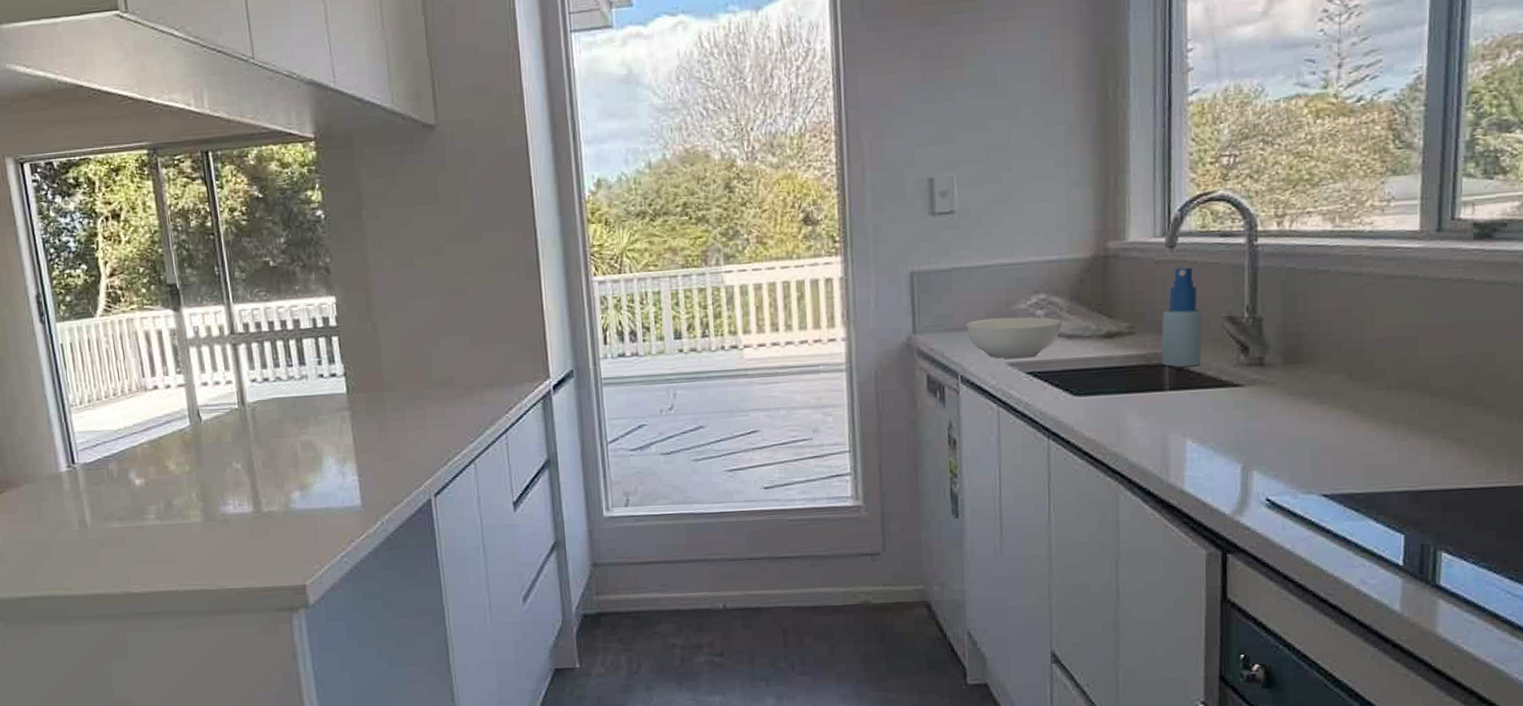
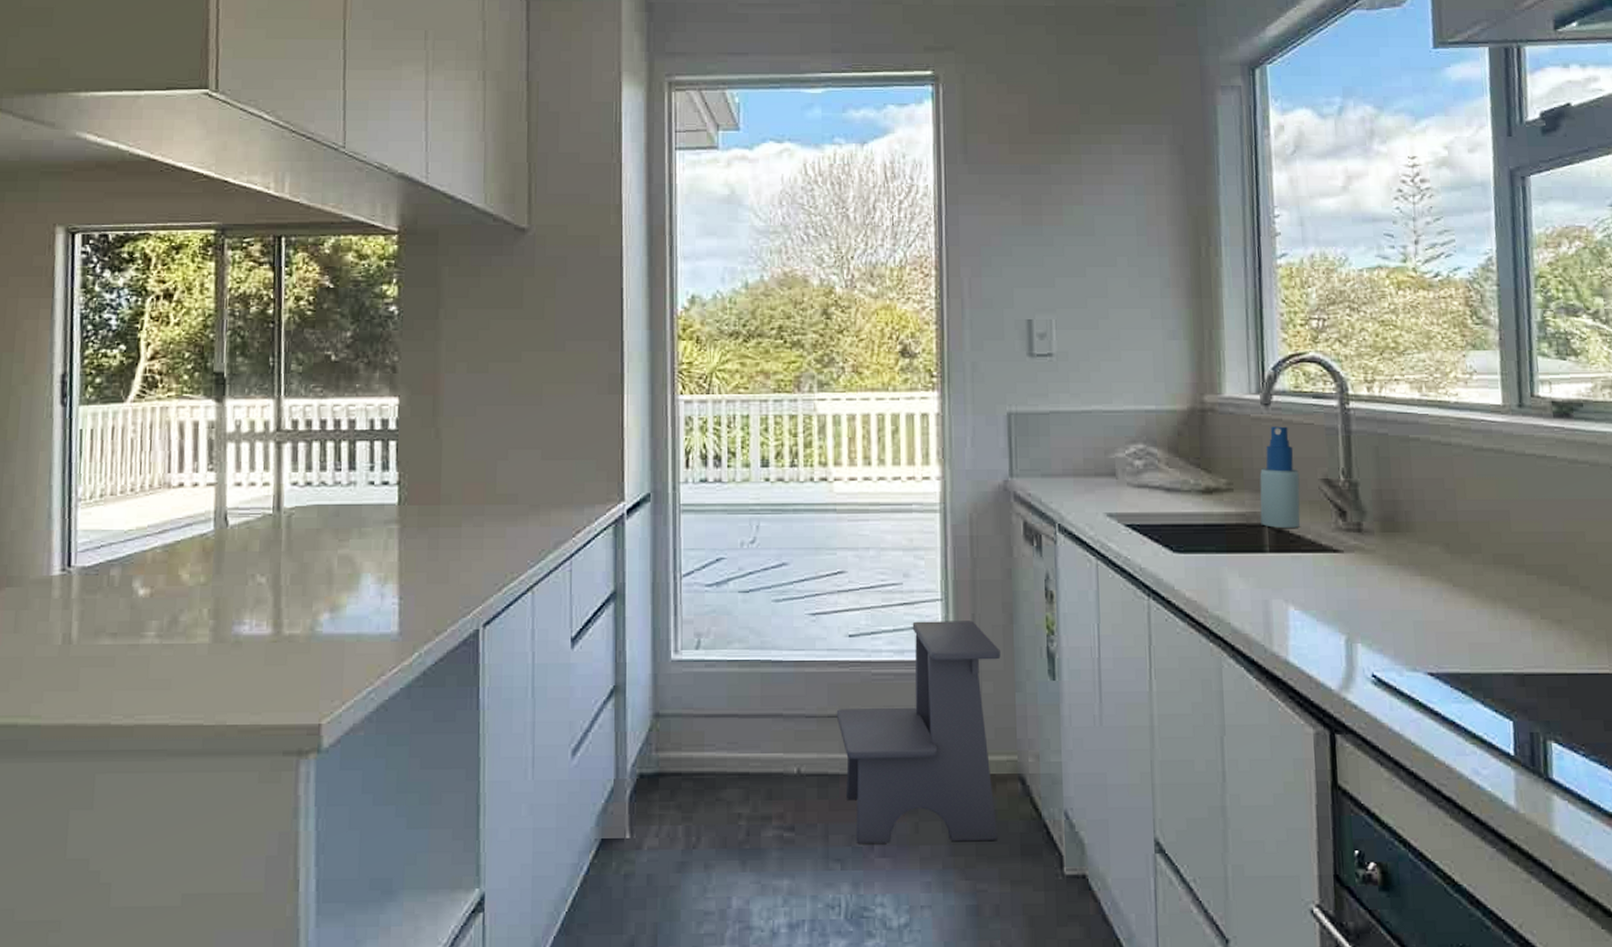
step stool: none [755,469,907,665] -> present [836,621,1001,844]
bowl: present [966,316,1063,359] -> none [1063,466,1161,510]

